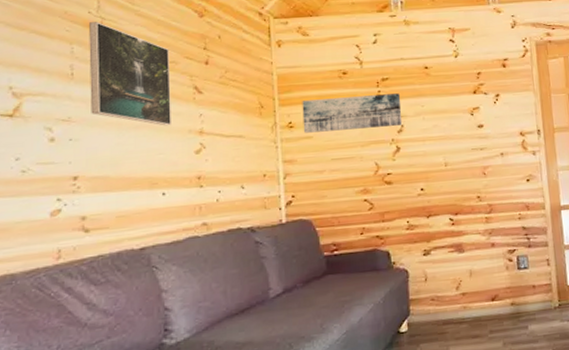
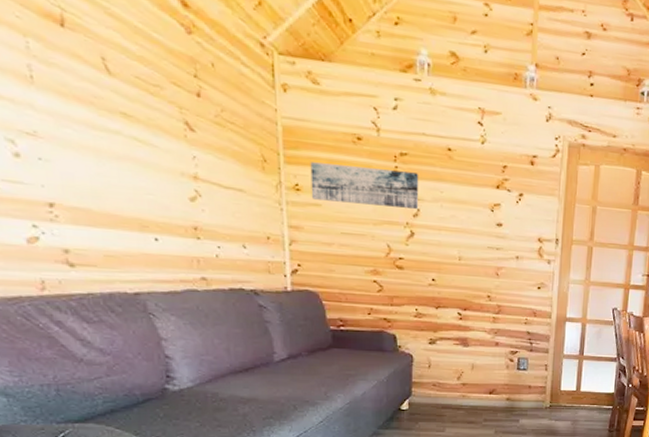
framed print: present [89,22,171,126] -> none [45,11,160,163]

